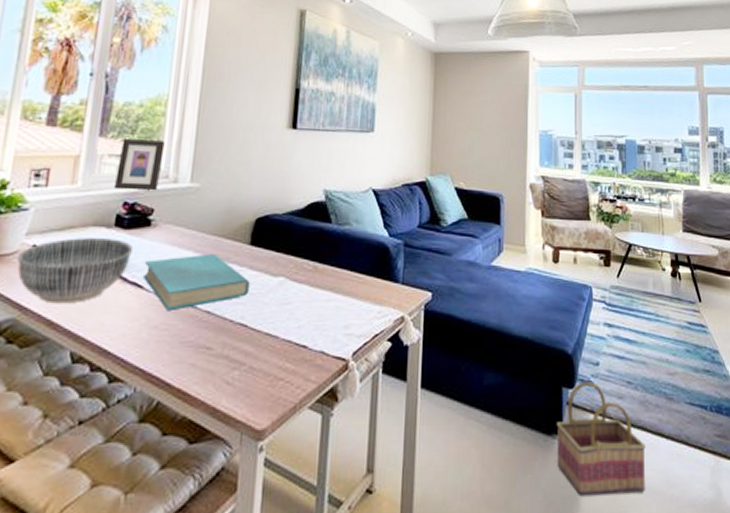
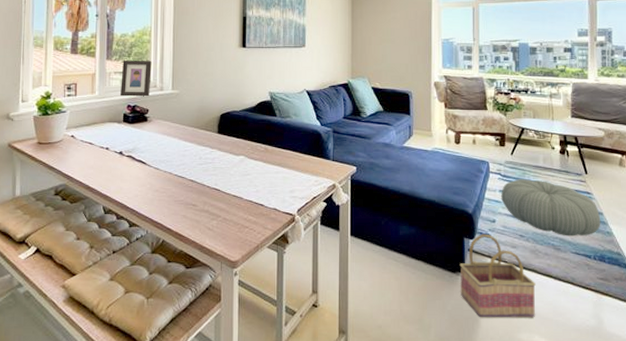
bowl: present [17,238,134,304] -> none [62,130,137,175]
book: present [142,253,250,310] -> none [145,139,219,179]
pouf: none [606,309,717,382] -> present [501,179,601,237]

